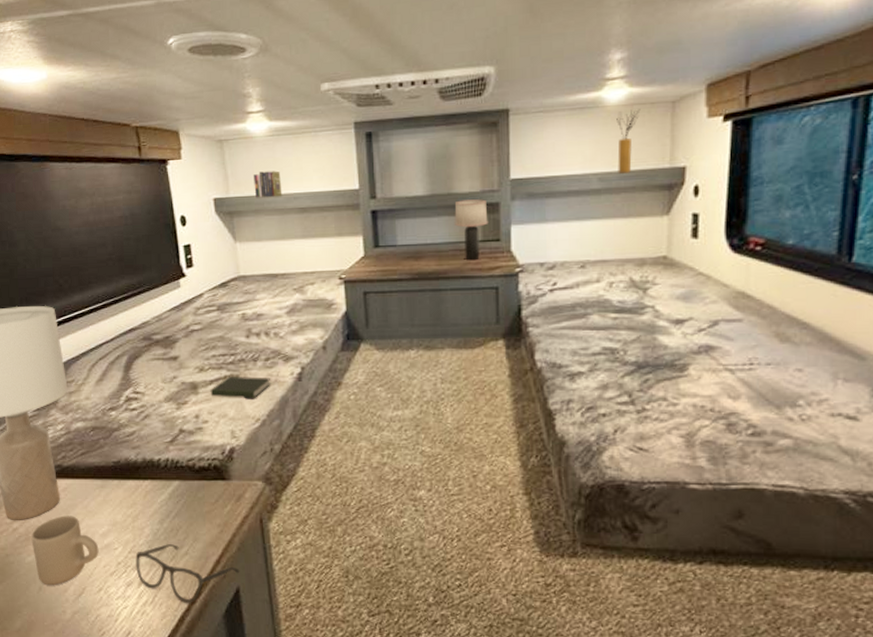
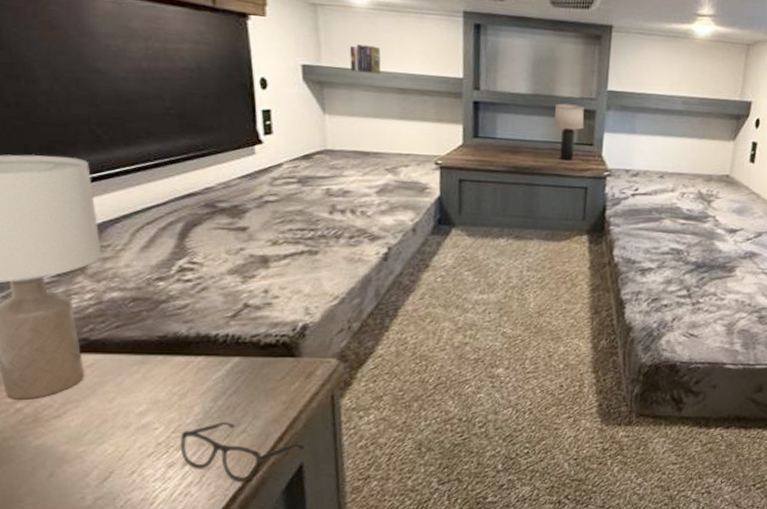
mug: present [31,515,99,585] -> none [41,394,134,470]
book: present [210,376,271,398] -> none [283,251,354,276]
vase: present [616,109,641,174] -> none [698,45,722,100]

